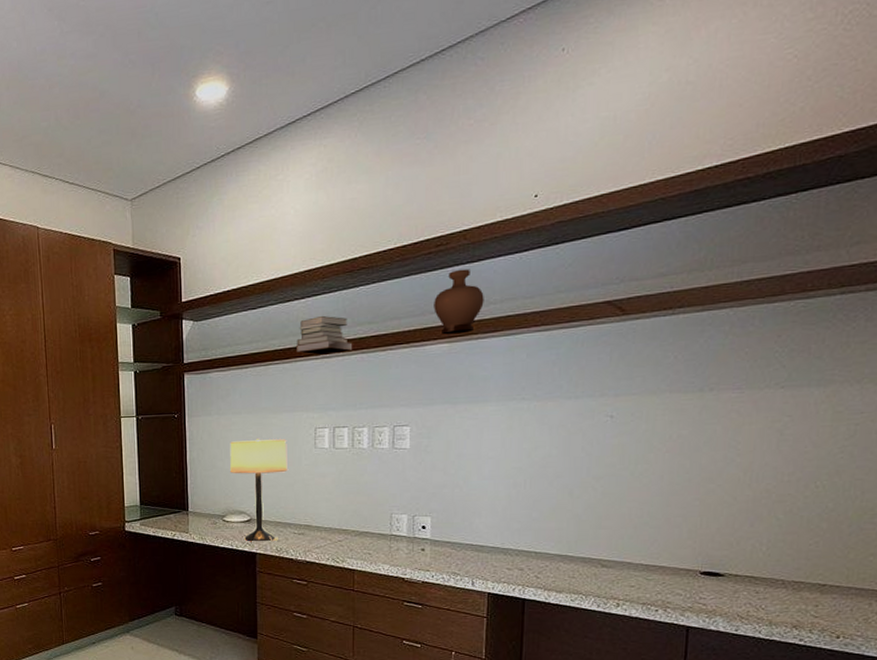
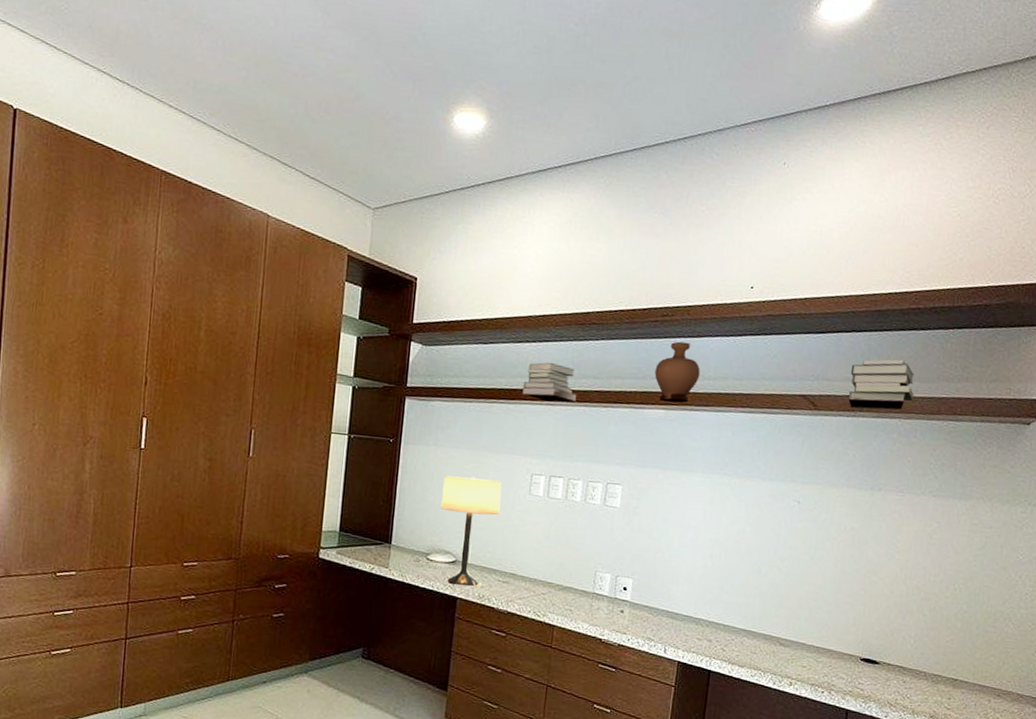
books: none [664,240,748,306] -> present [848,359,914,410]

